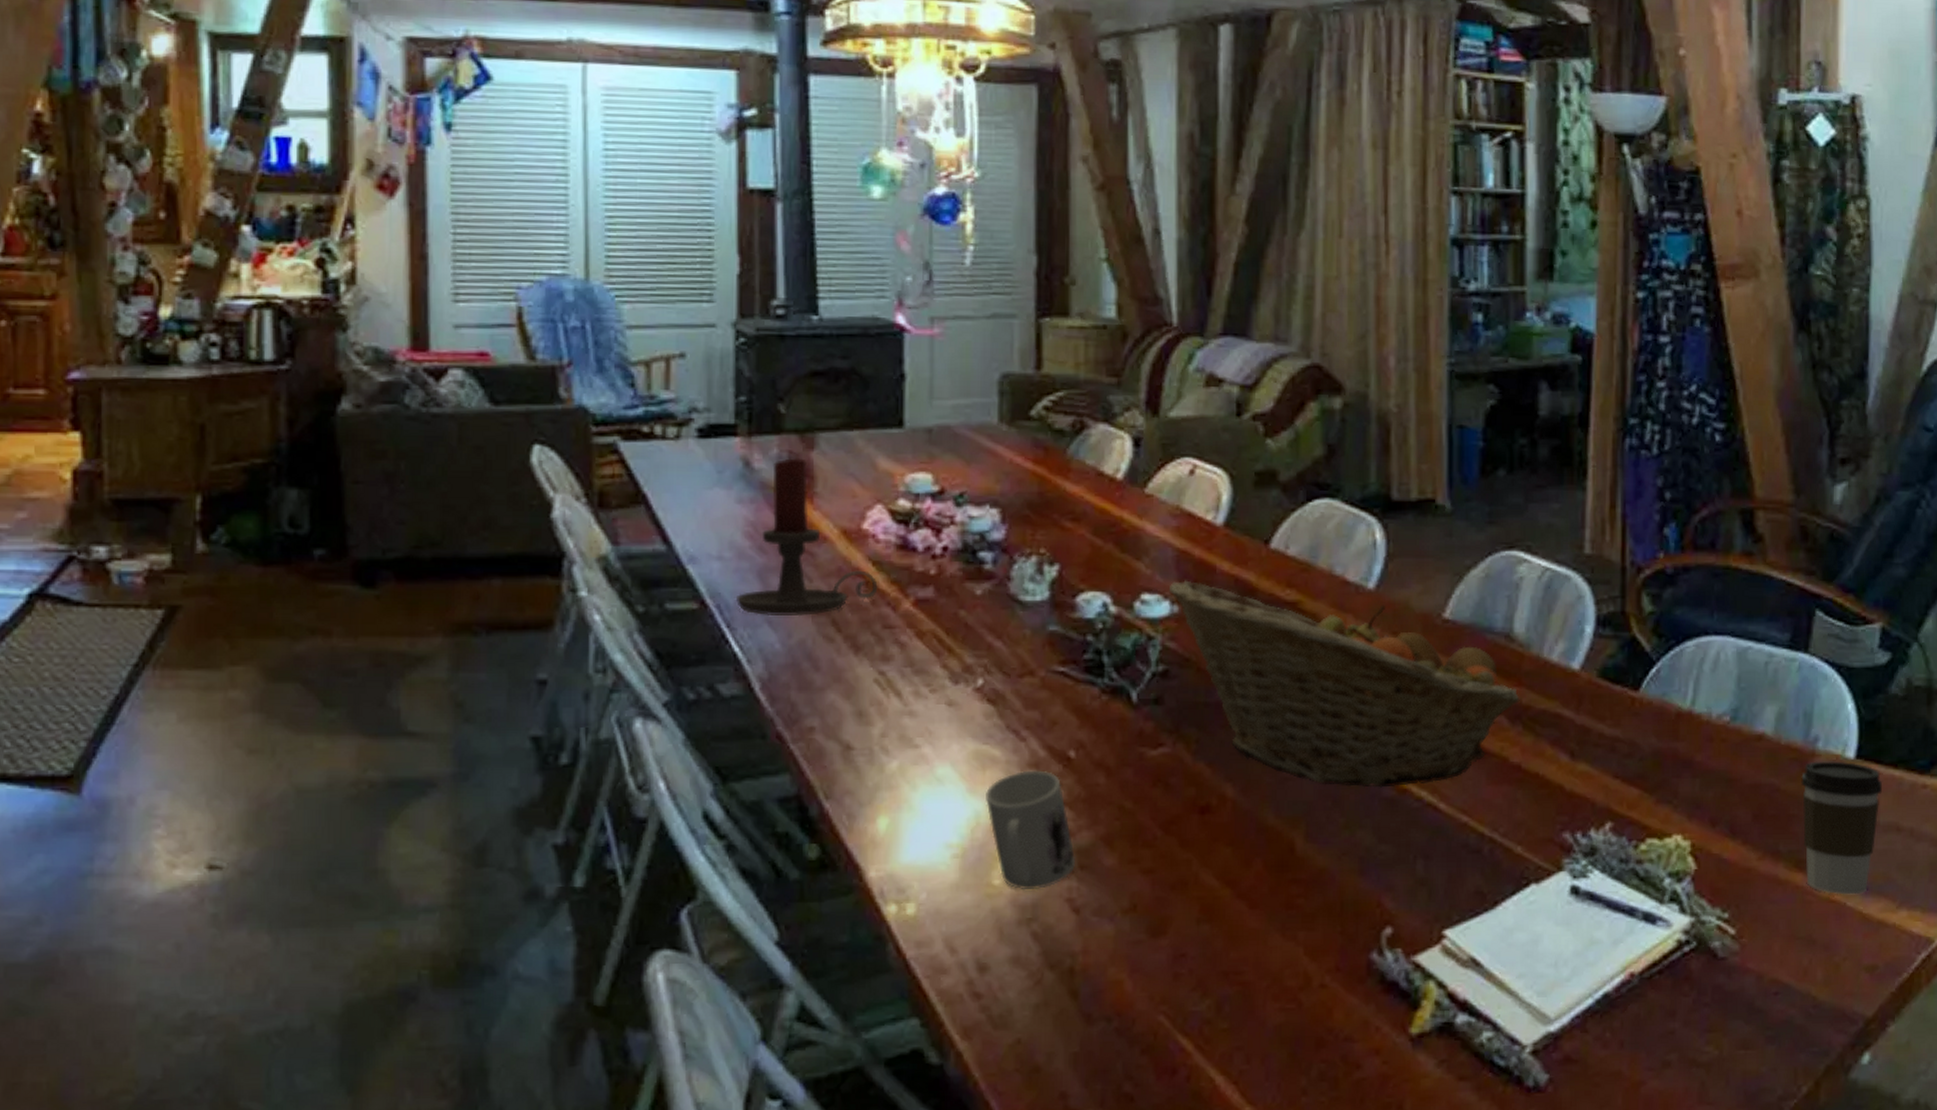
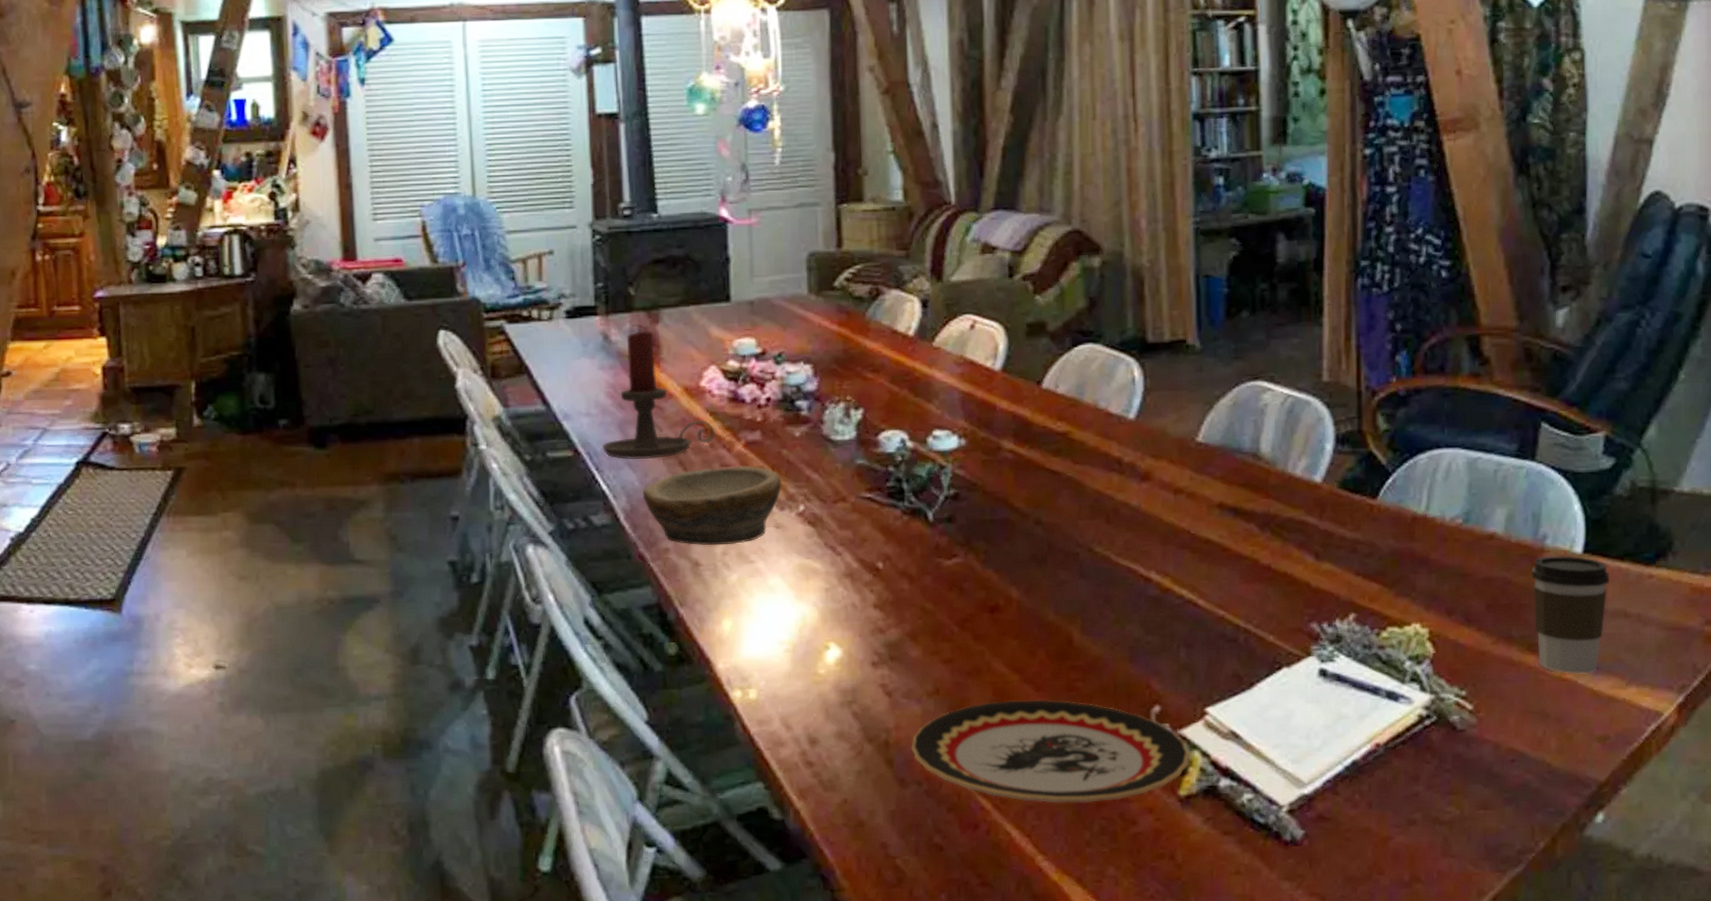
bowl: none [784,627,958,725] -> present [642,465,782,546]
mug: present [986,770,1076,890] -> none [810,579,887,678]
plate: none [1099,919,1424,1044] -> present [910,700,1190,803]
fruit basket: present [1168,580,1520,788] -> none [956,418,1268,588]

